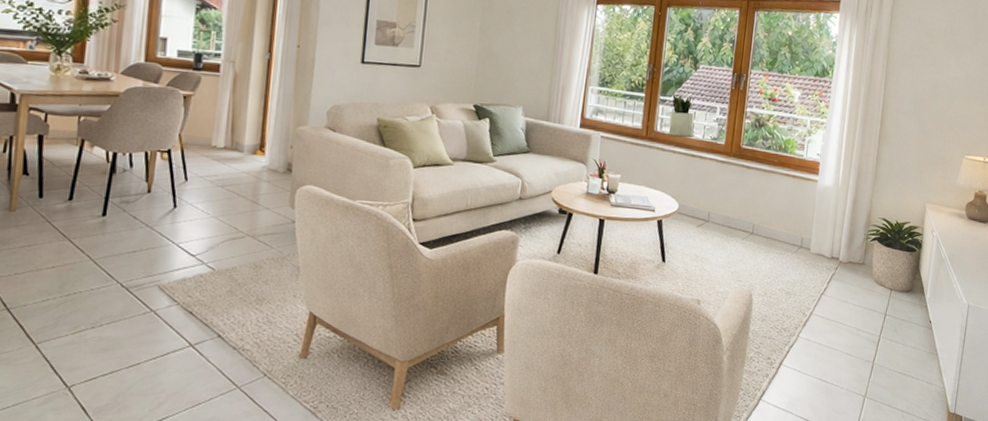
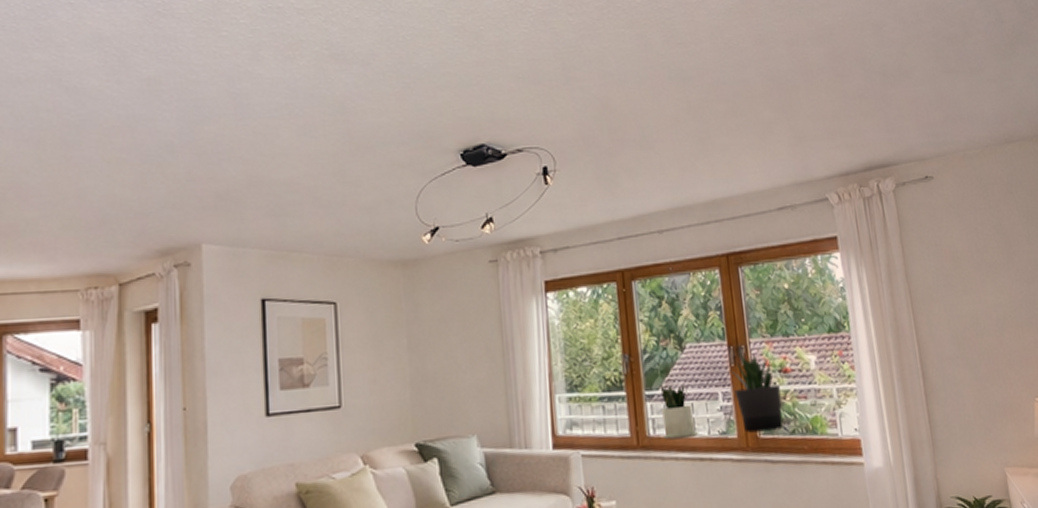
planter: none [729,78,767,145] -> present [732,351,784,433]

